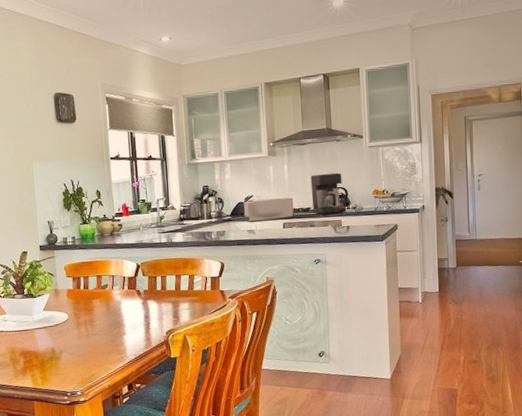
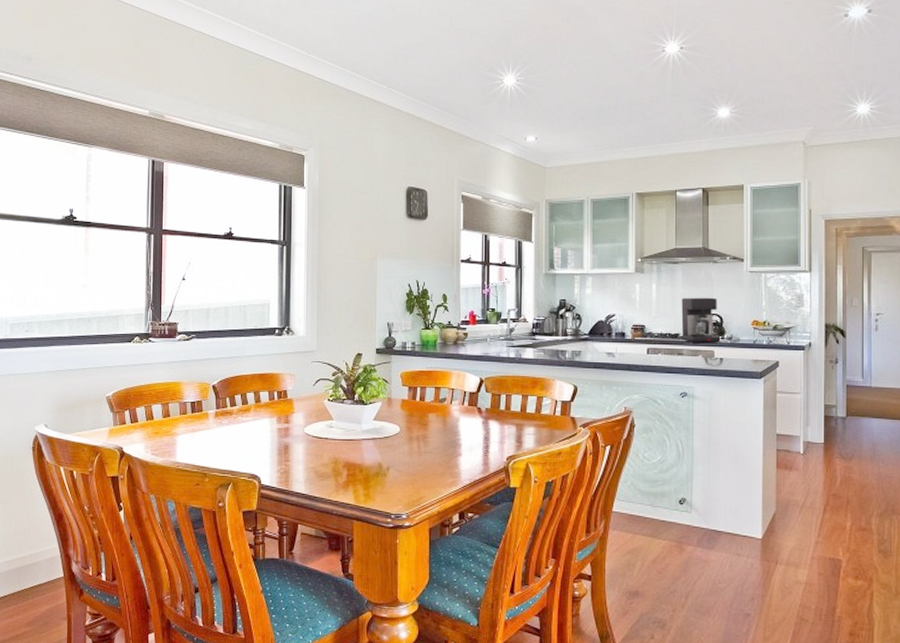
toaster: present [243,197,294,223] -> none [603,319,661,345]

